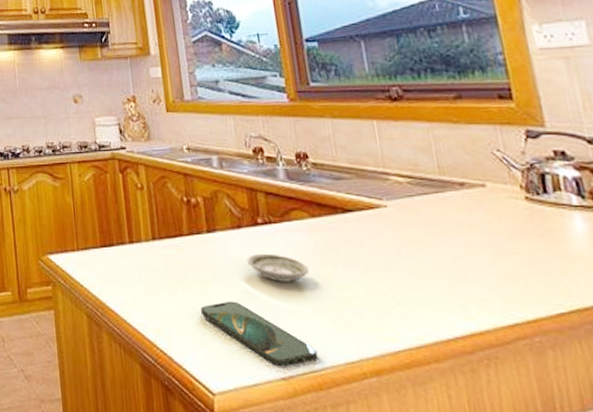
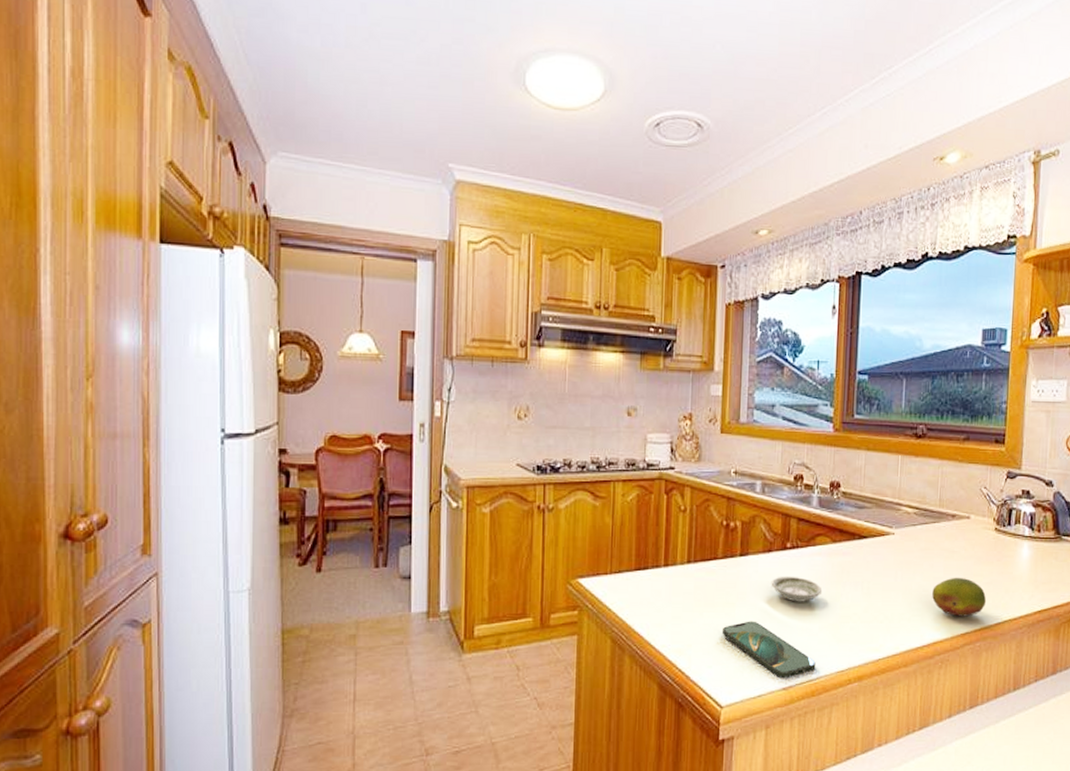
fruit: none [453,255,537,304] -> present [932,577,987,617]

